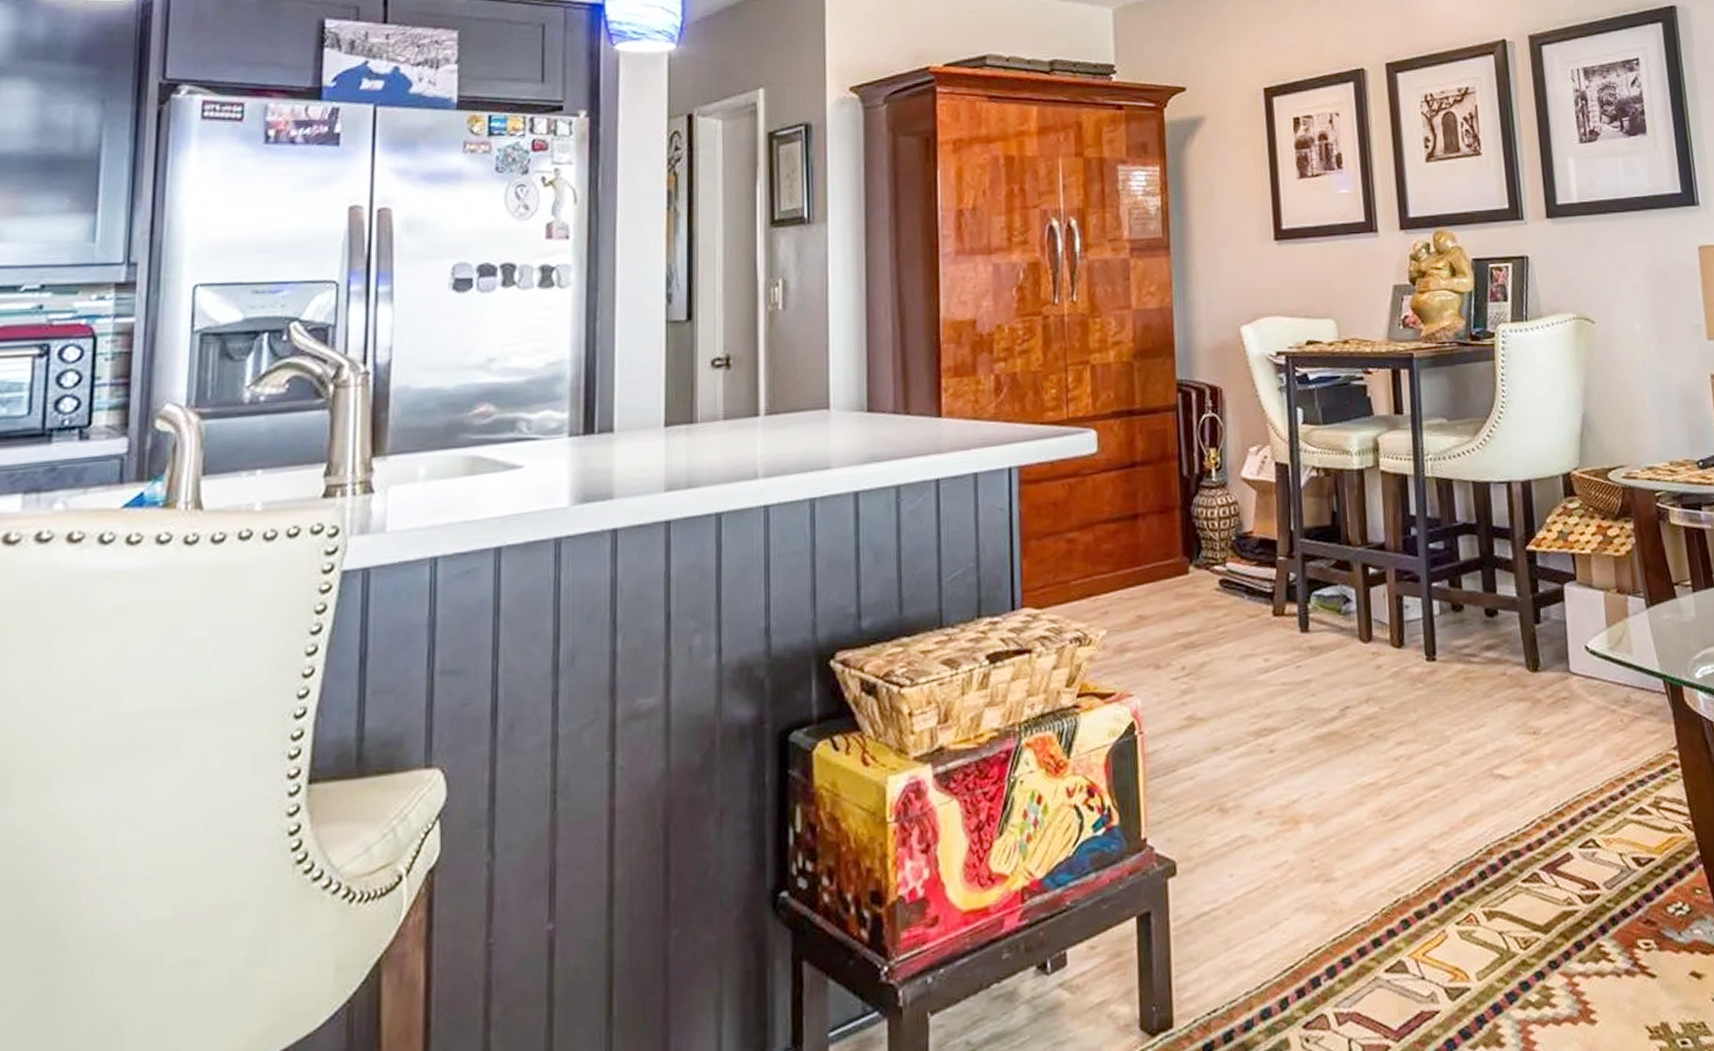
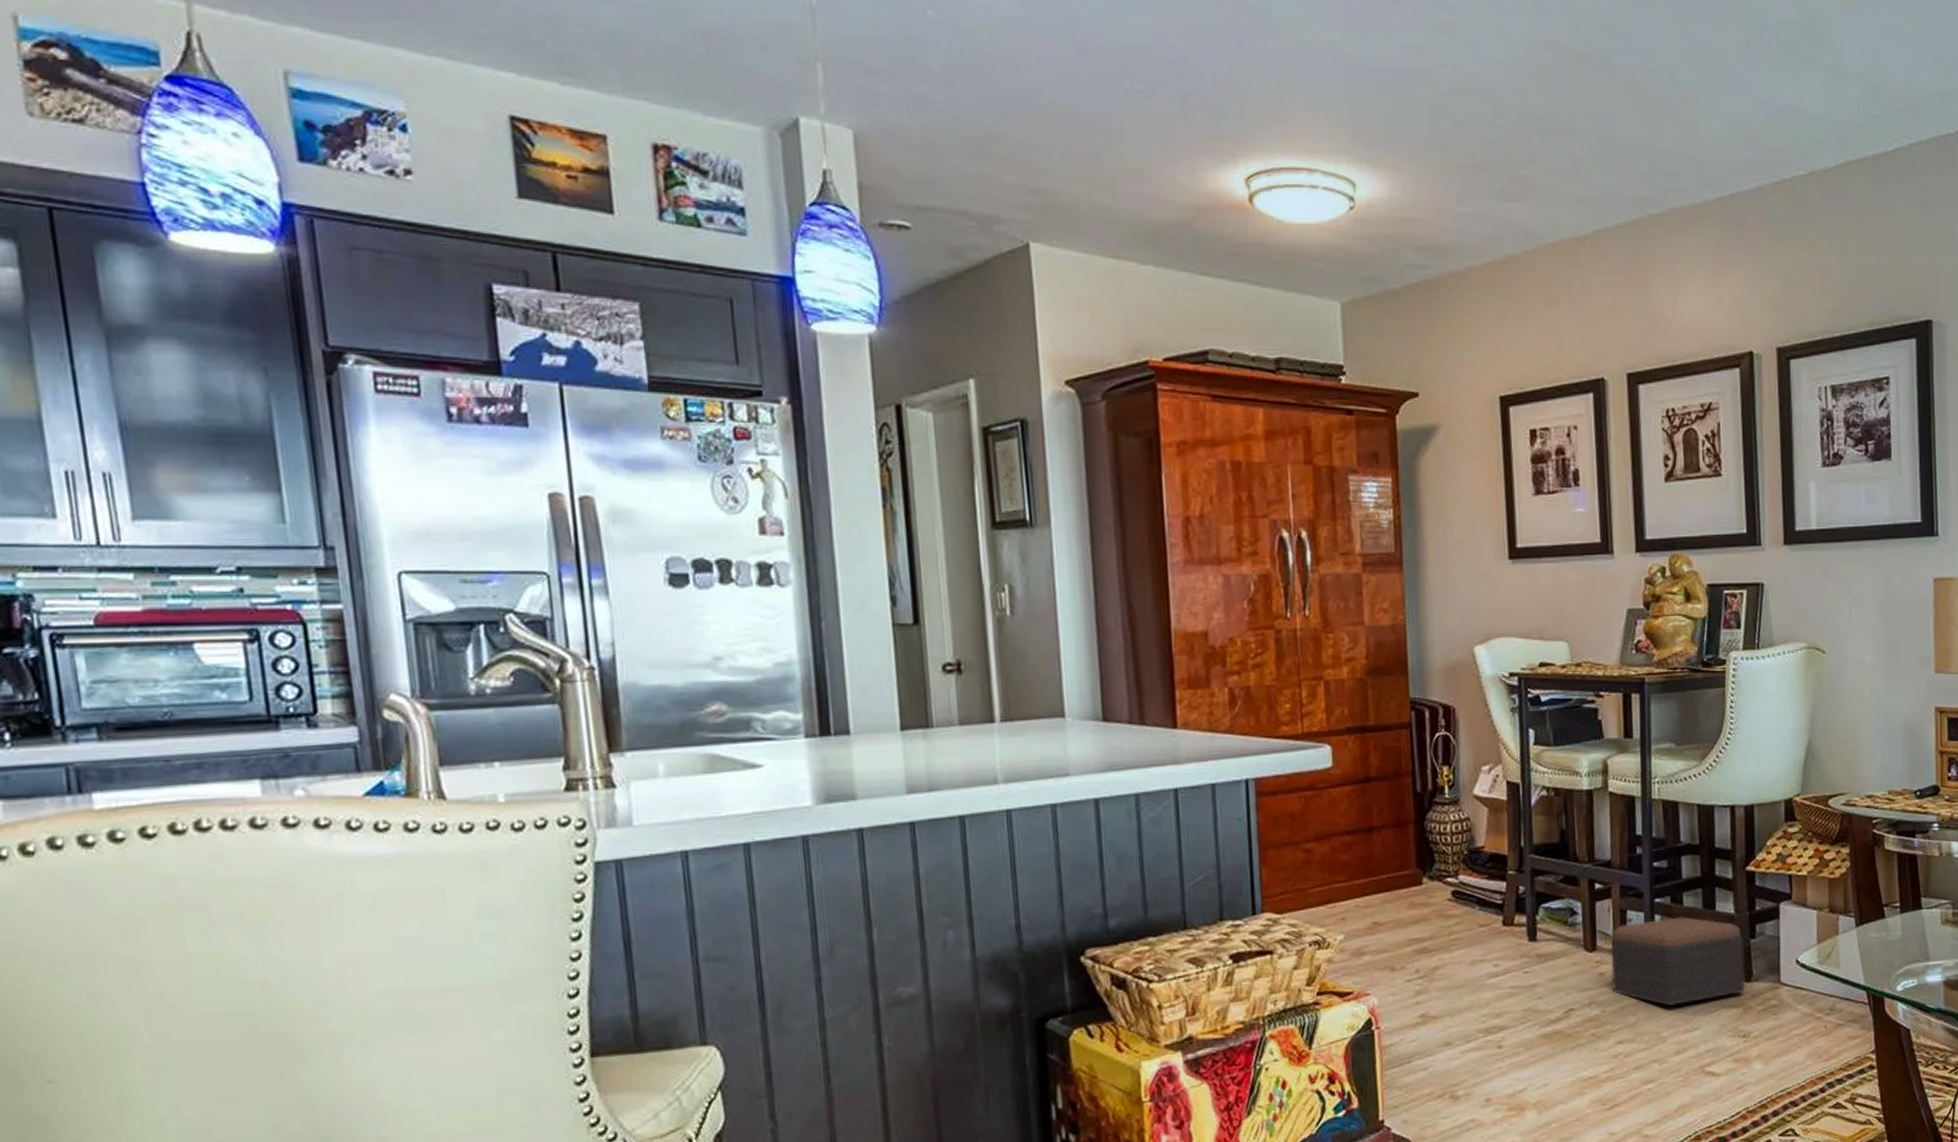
footstool: none [1386,601,1533,701] -> present [1610,916,1745,1006]

